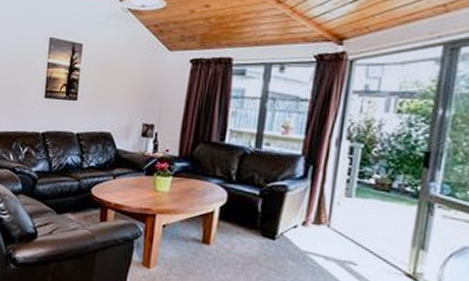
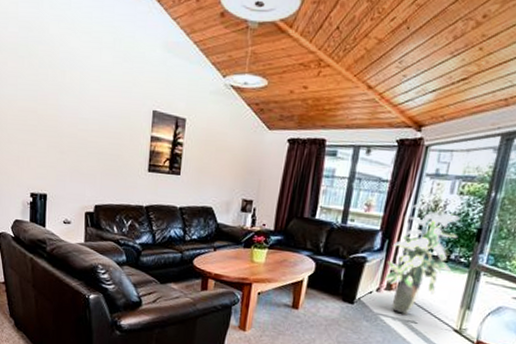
indoor plant: none [311,125,402,254] -> present [384,204,461,315]

